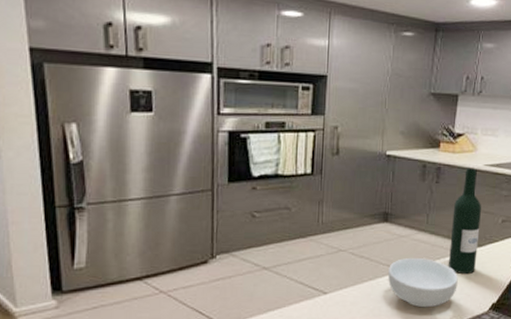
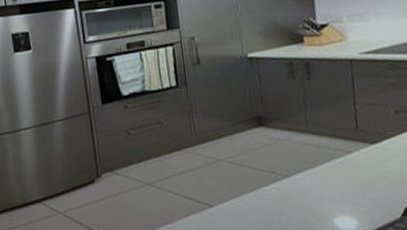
cereal bowl: present [388,257,458,308] -> none [273,161,357,217]
wine bottle: present [448,168,482,275] -> none [333,58,375,177]

